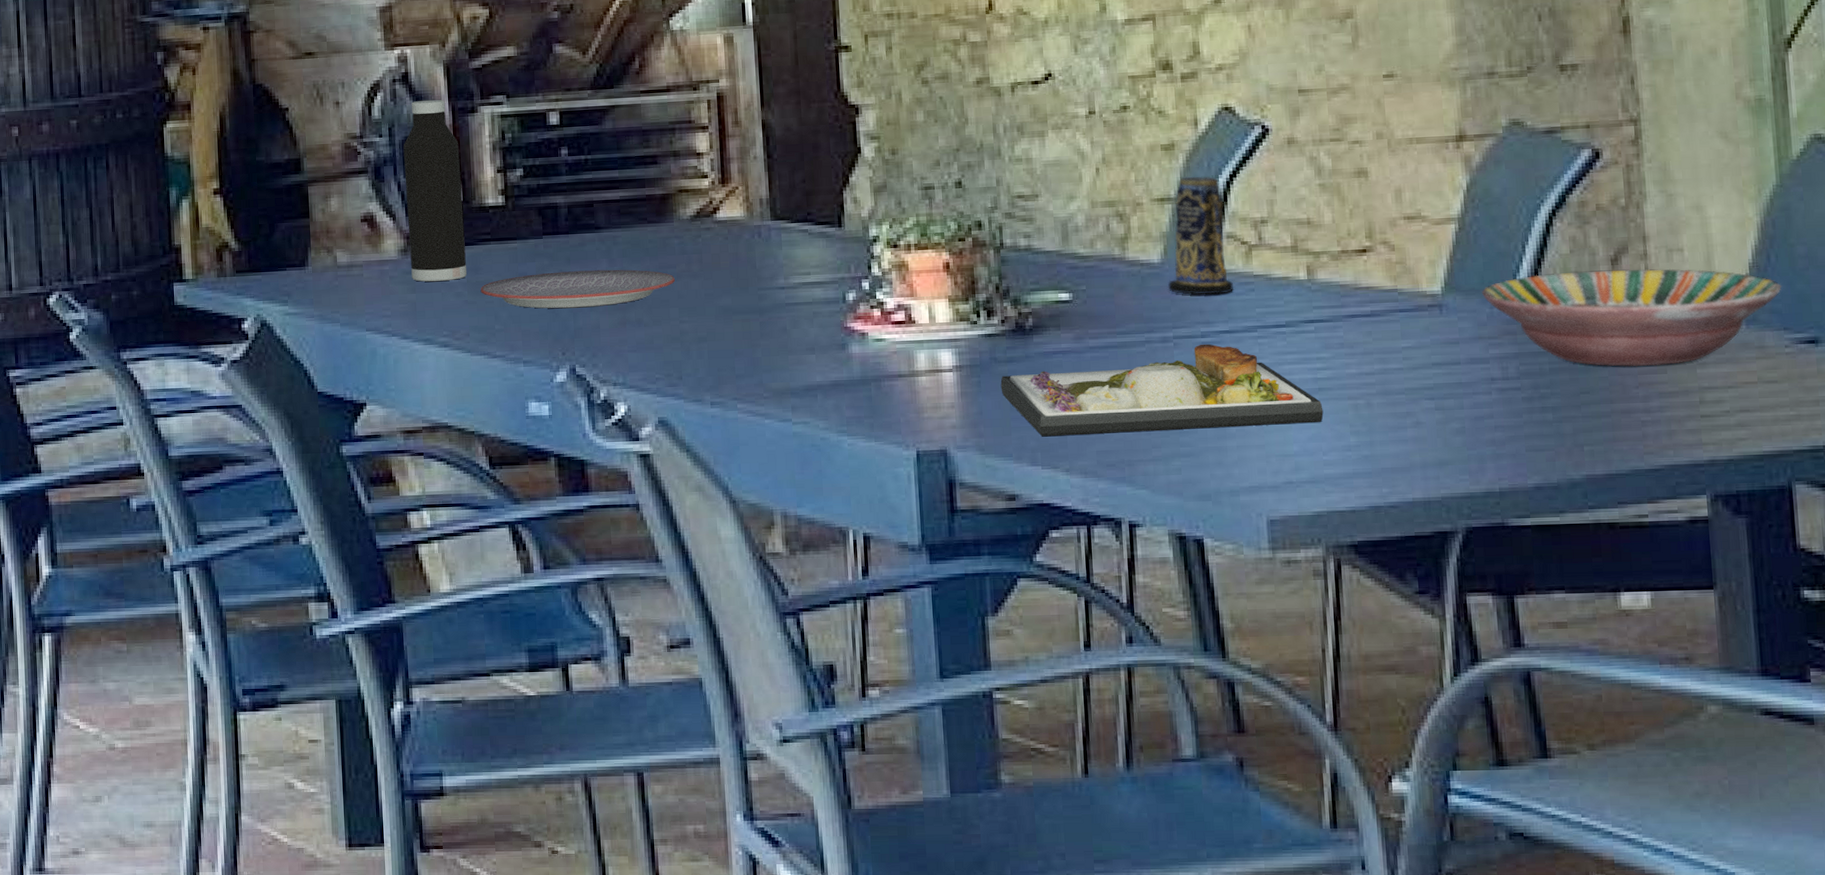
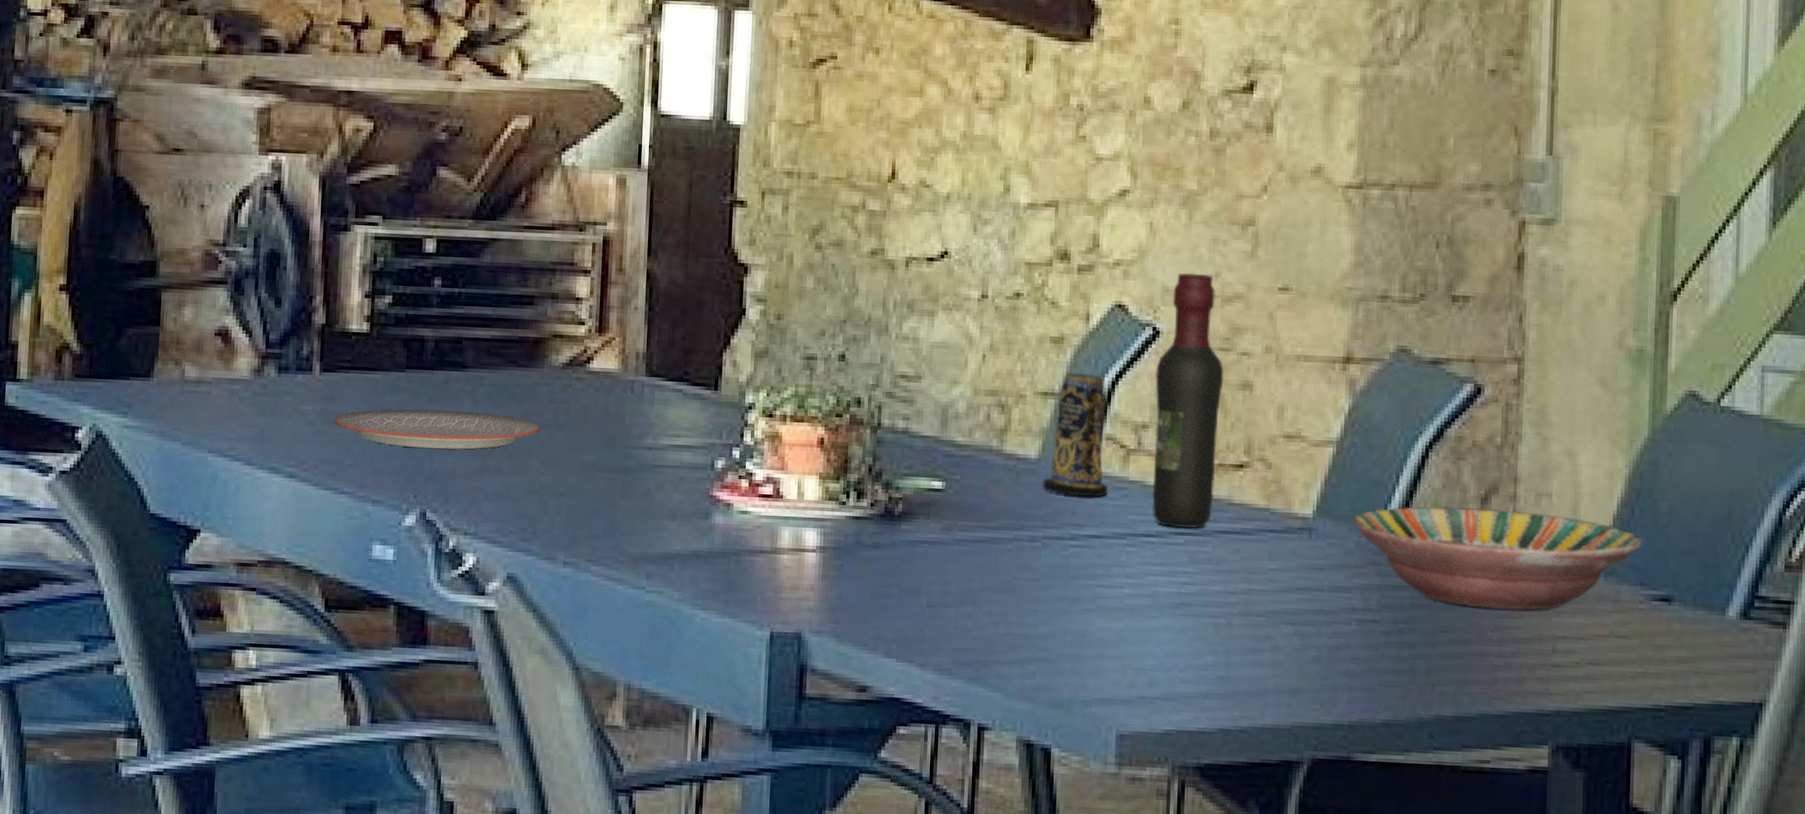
water bottle: present [403,99,467,282] -> none [263,212,327,407]
dinner plate: present [1000,343,1324,437] -> none [863,546,1184,639]
wine bottle: none [1268,69,1340,317] -> present [1152,273,1224,529]

